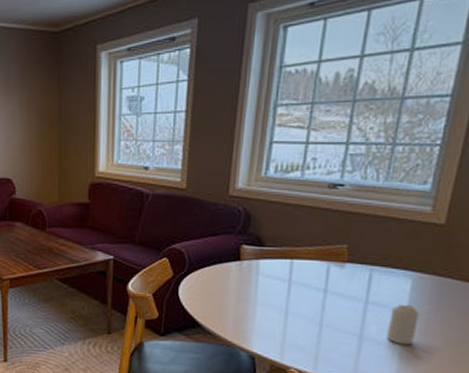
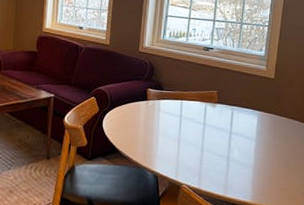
candle: present [387,304,420,345] -> none [245,134,264,164]

